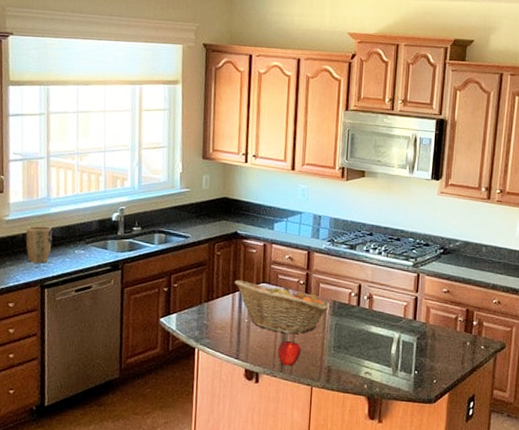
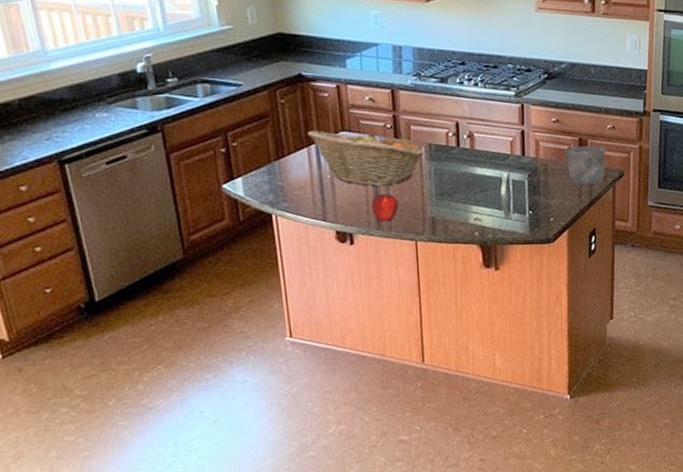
plant pot: present [26,226,53,263] -> none [23,87,63,134]
cup: none [452,316,491,354] -> present [564,145,606,186]

